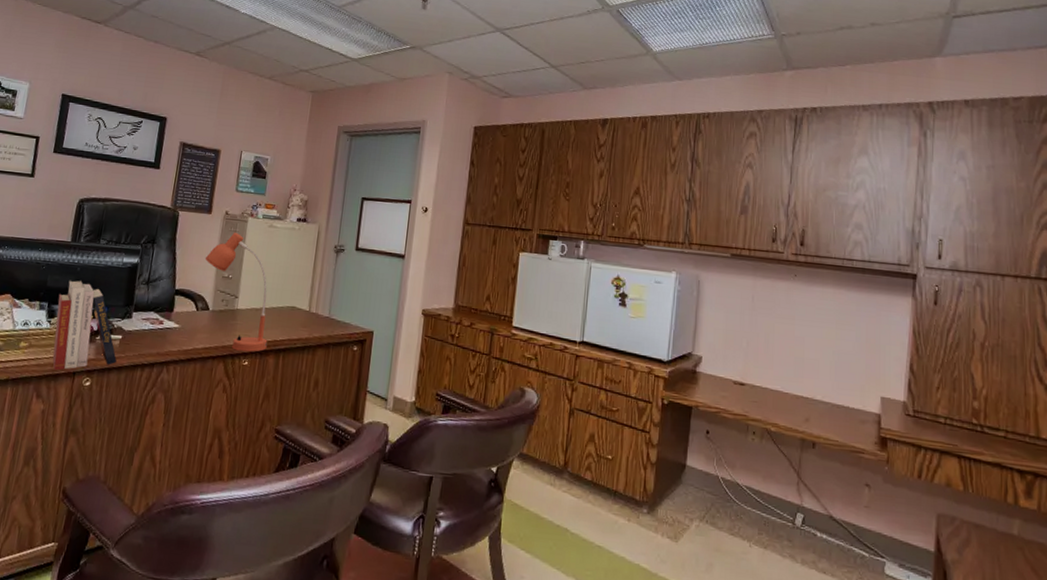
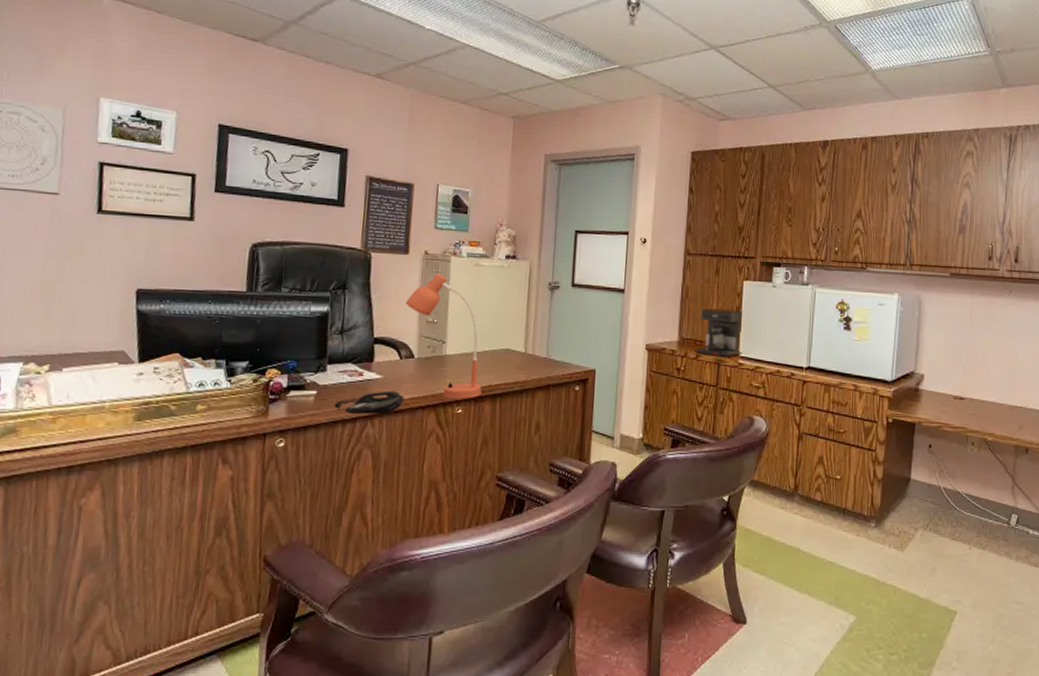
books: present [52,280,117,371] -> none [237,333,313,433]
telephone: none [136,339,198,362] -> present [334,391,404,415]
coffee maker: none [470,277,519,328] -> present [696,307,743,358]

